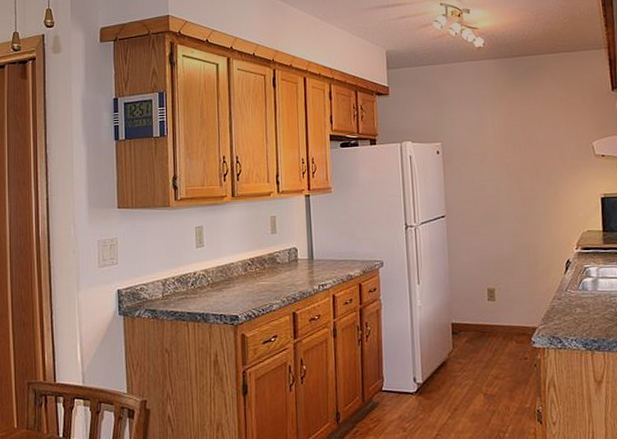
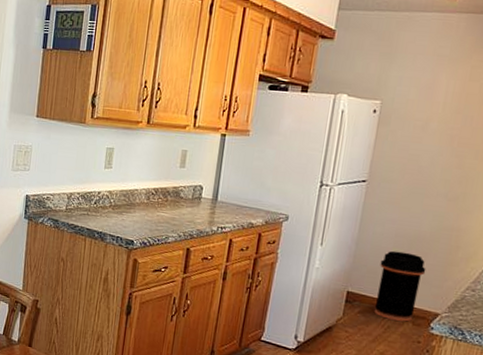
trash can: none [474,275,516,342] -> present [373,250,426,322]

